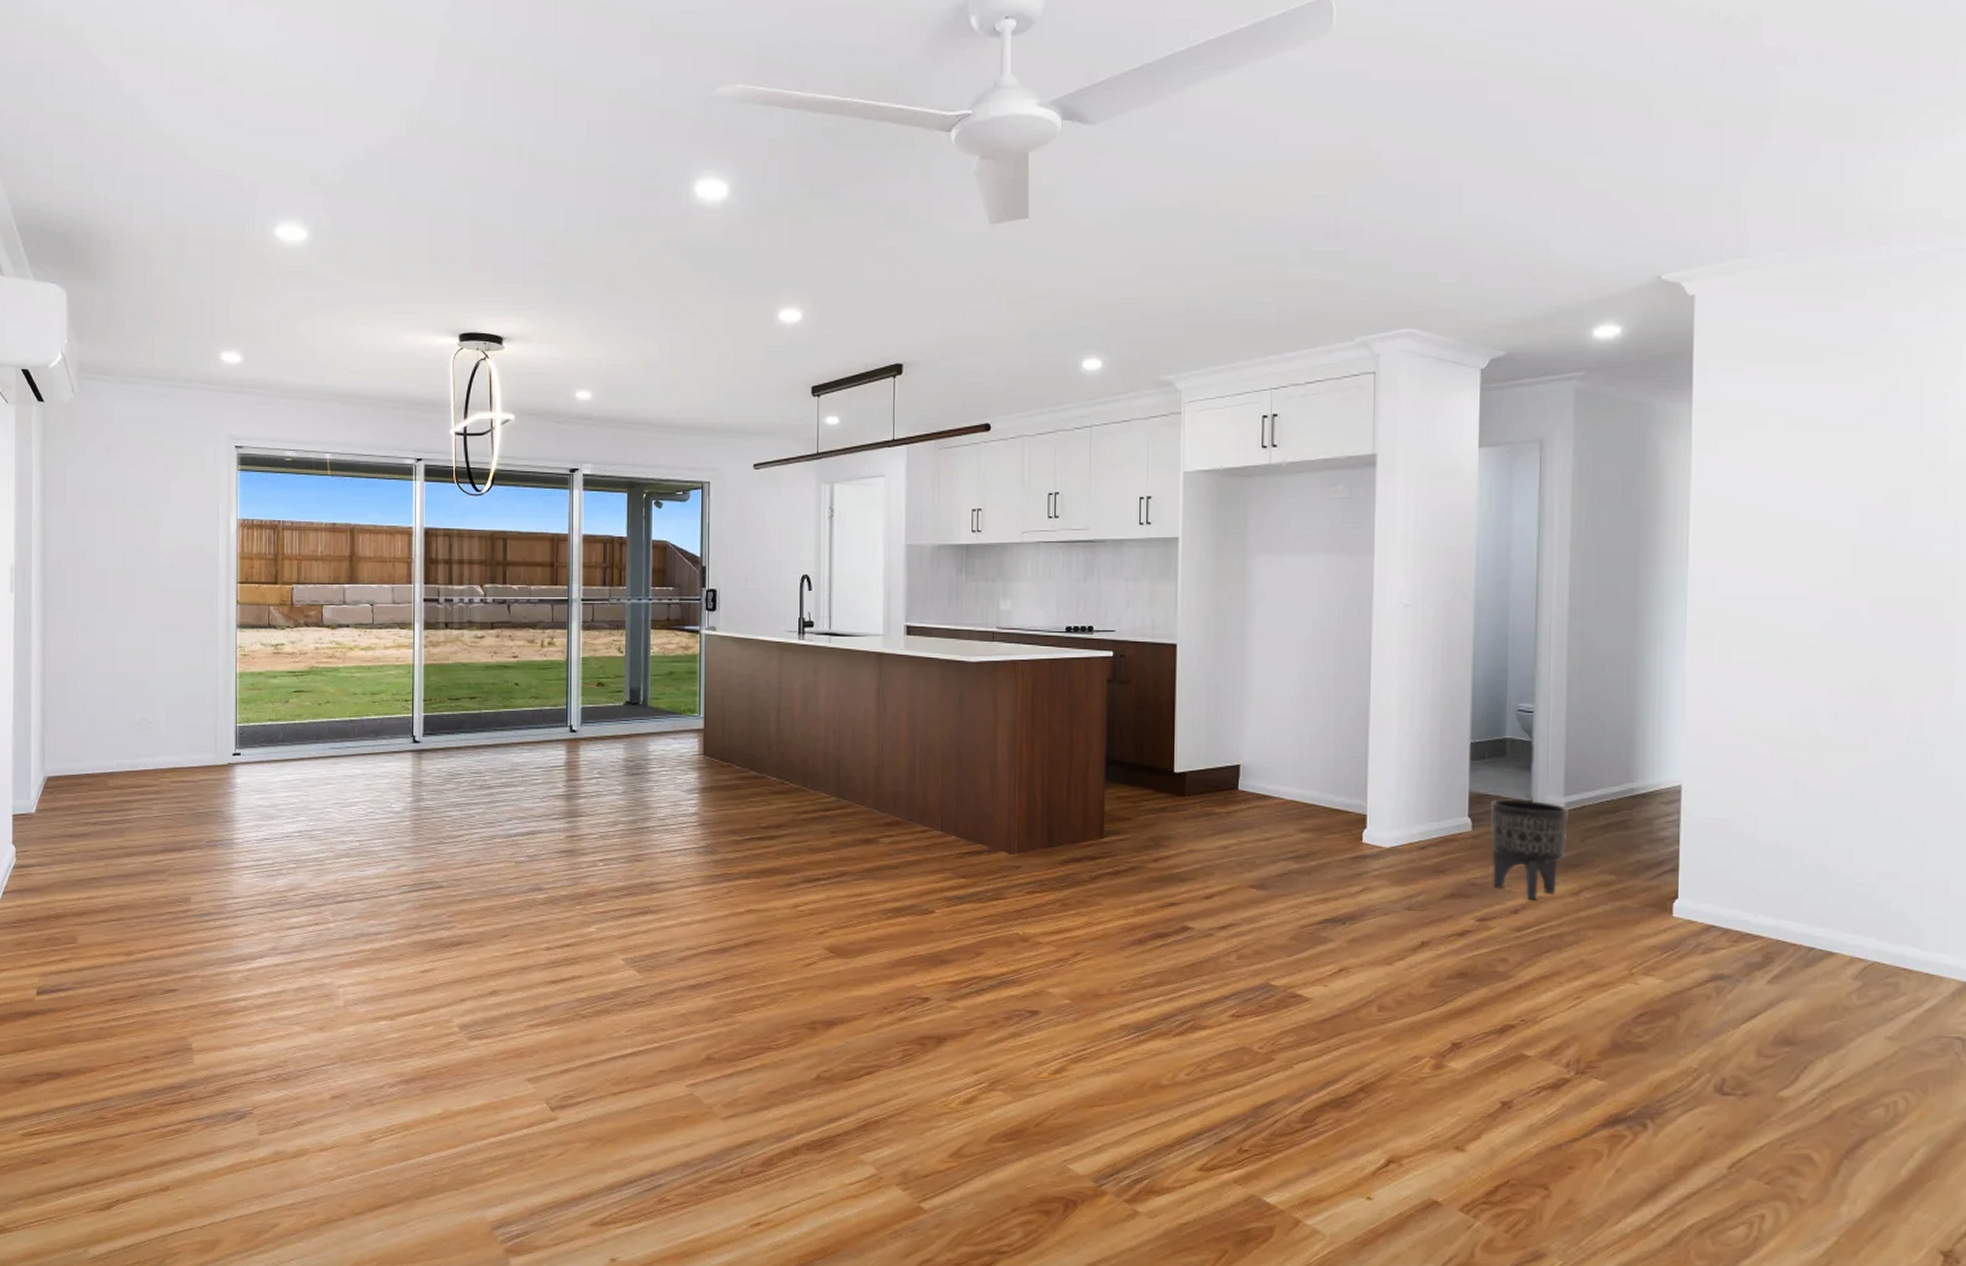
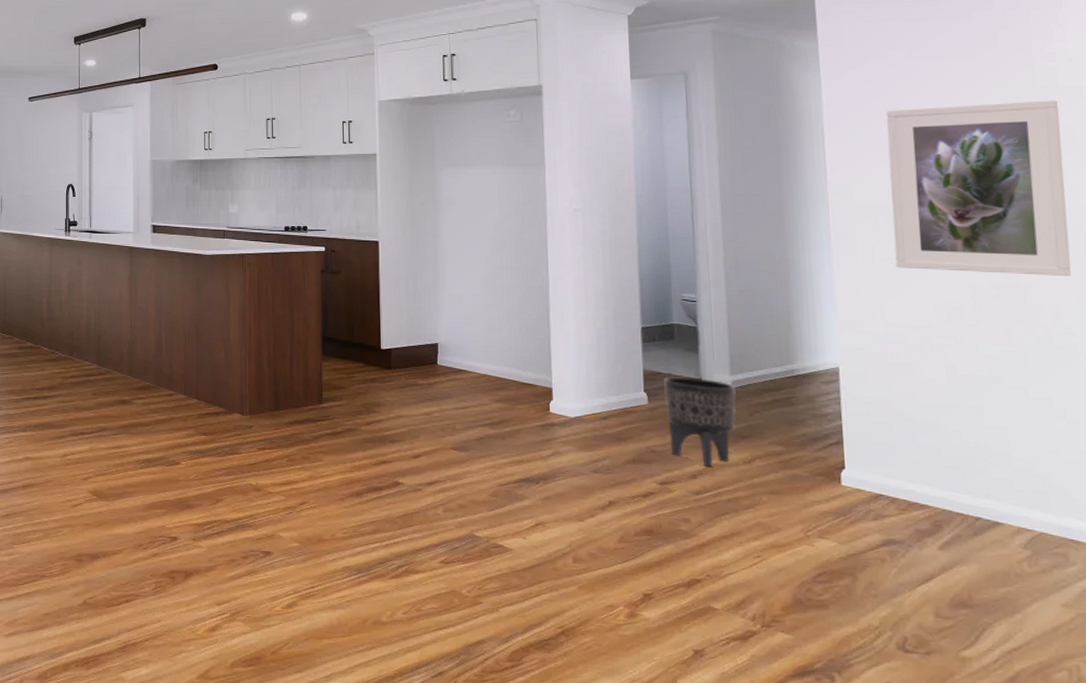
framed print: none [1753,477,1943,679] -> present [886,100,1071,276]

